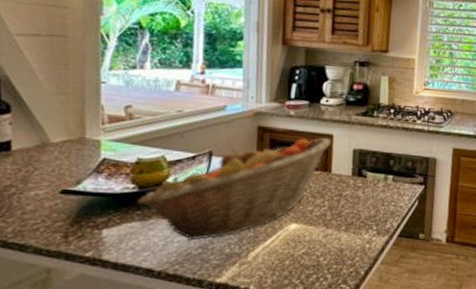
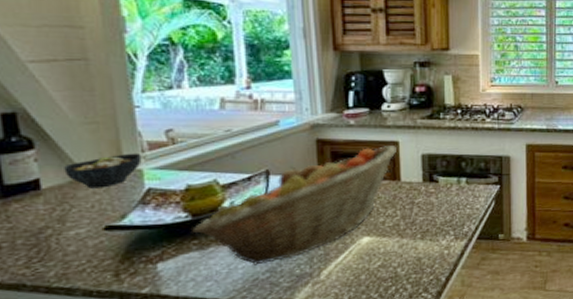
bowl: none [33,124,102,155] -> present [64,153,142,189]

